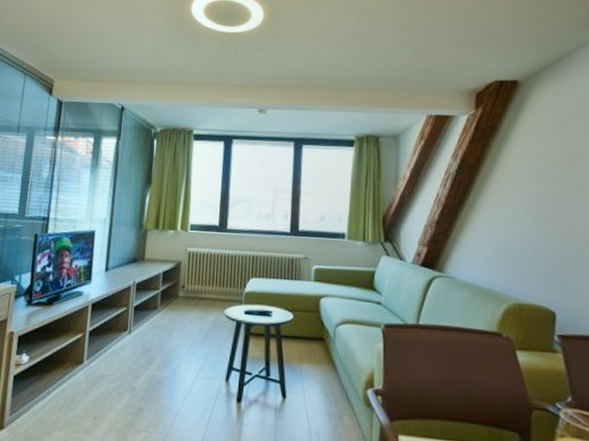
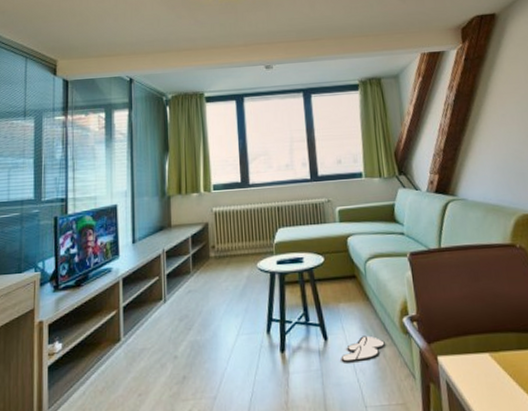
slippers: none [297,400,345,426] -> present [340,335,385,363]

